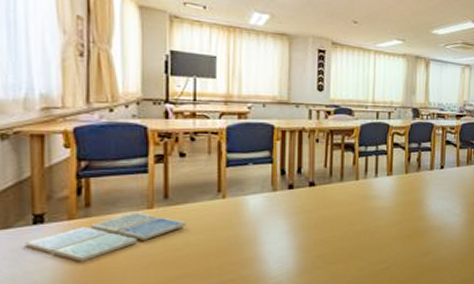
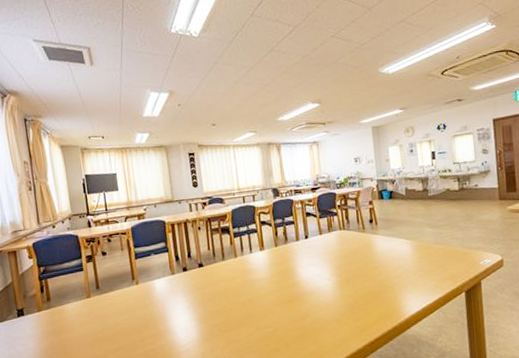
drink coaster: present [25,213,186,262] -> none [15,301,115,343]

